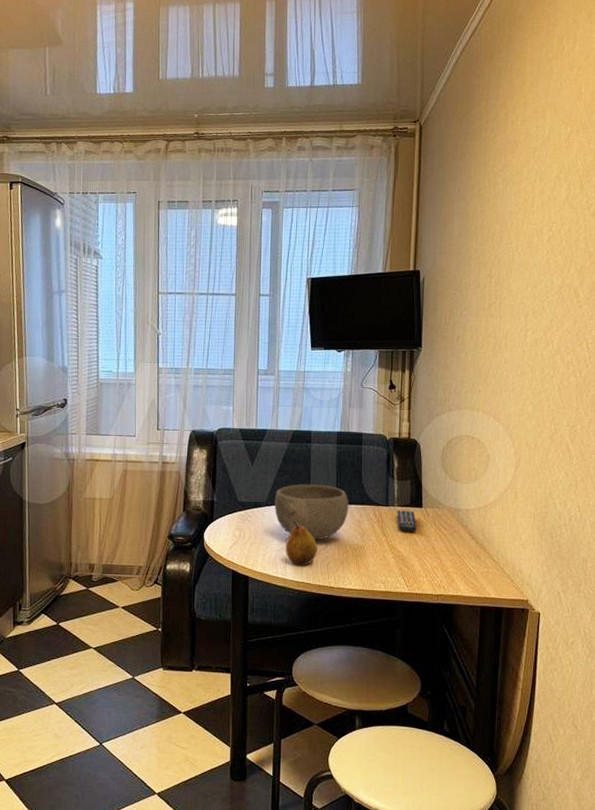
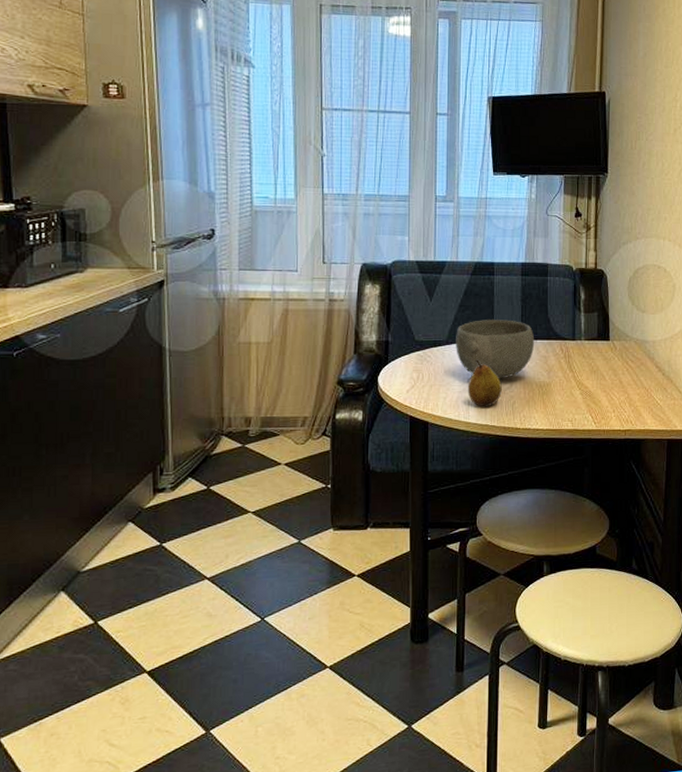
remote control: present [397,510,417,534] -> none [584,344,604,368]

